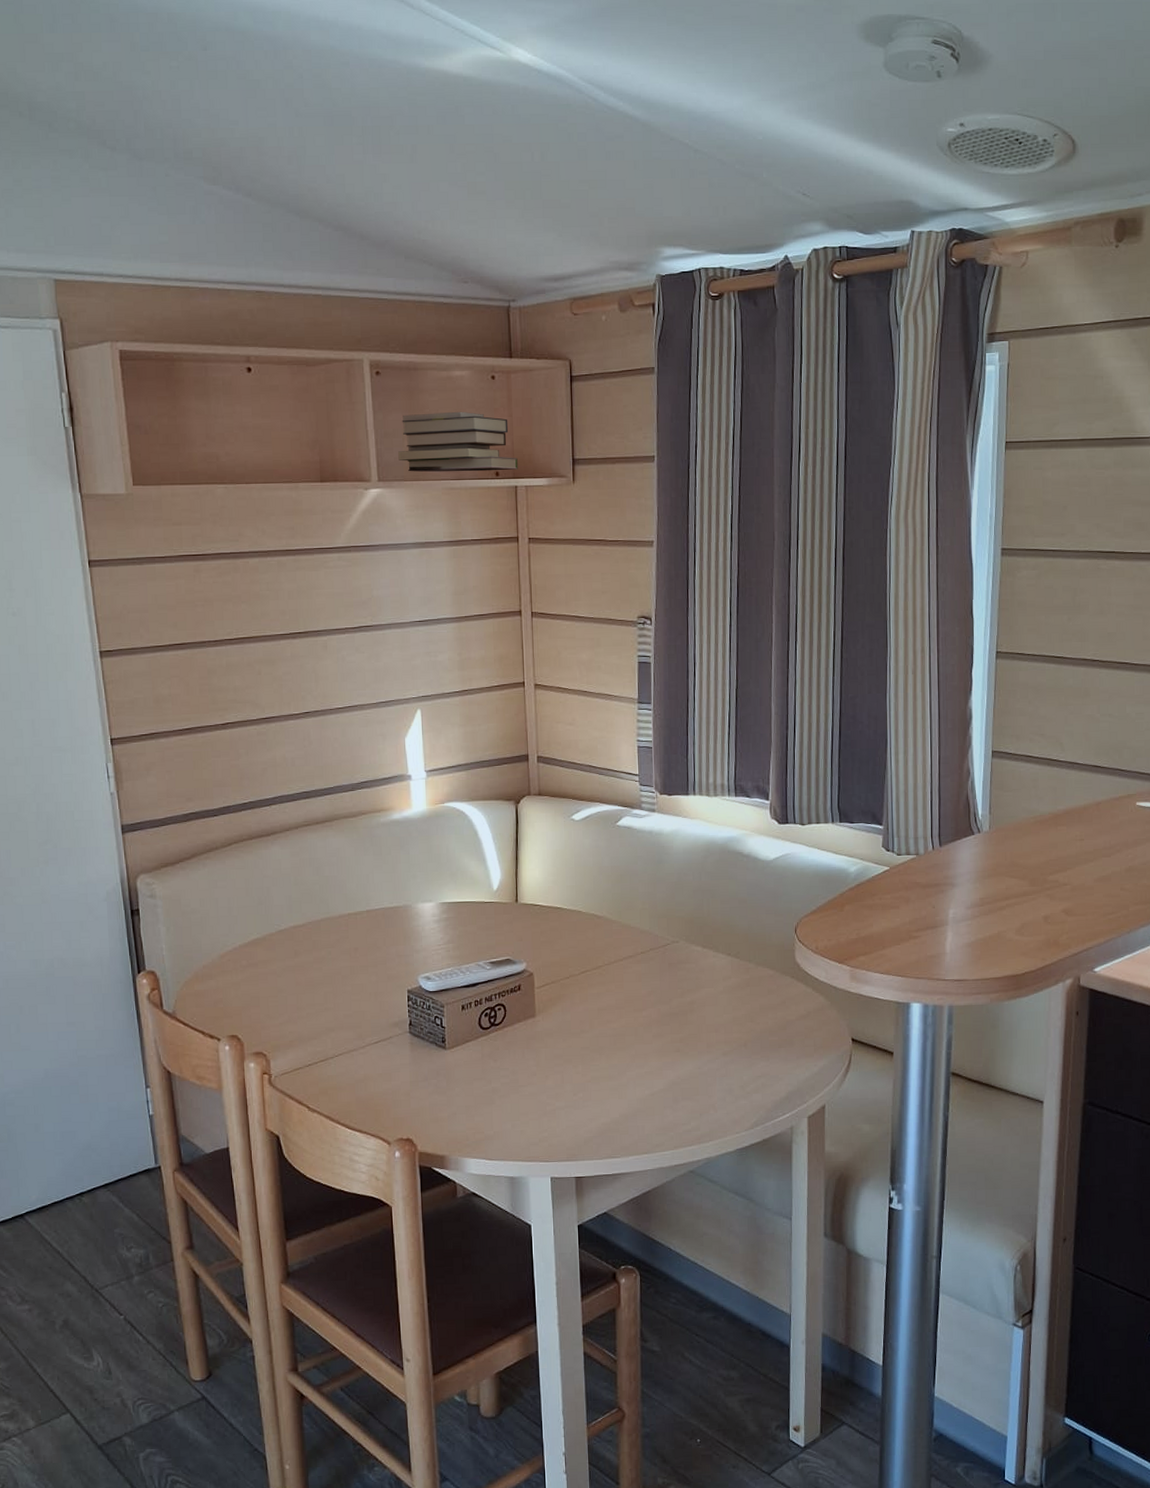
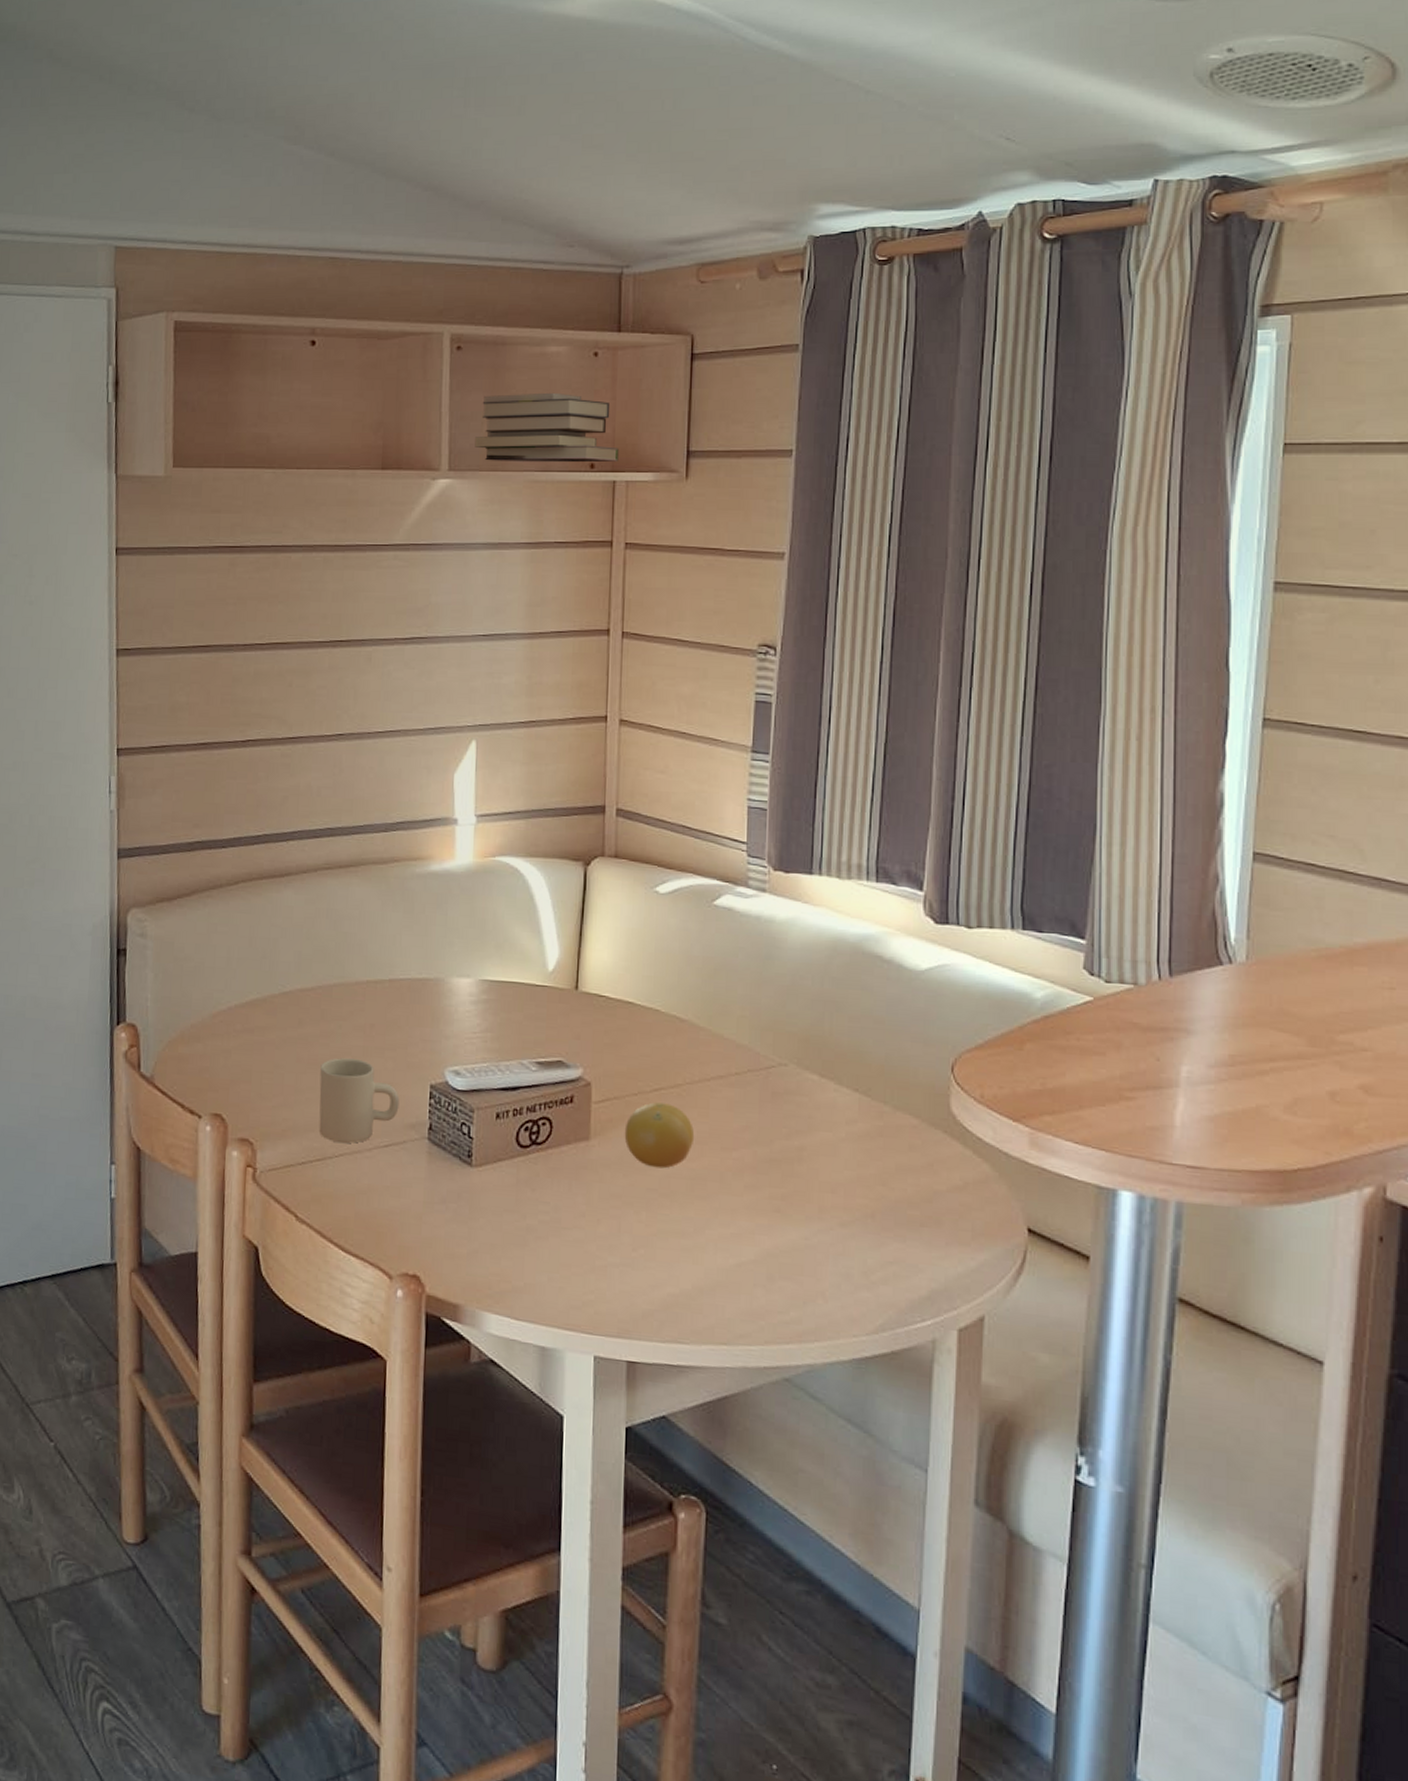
mug: none [316,977,384,1045] -> present [319,1058,400,1144]
fruit: none [561,981,614,1031] -> present [624,1102,695,1169]

